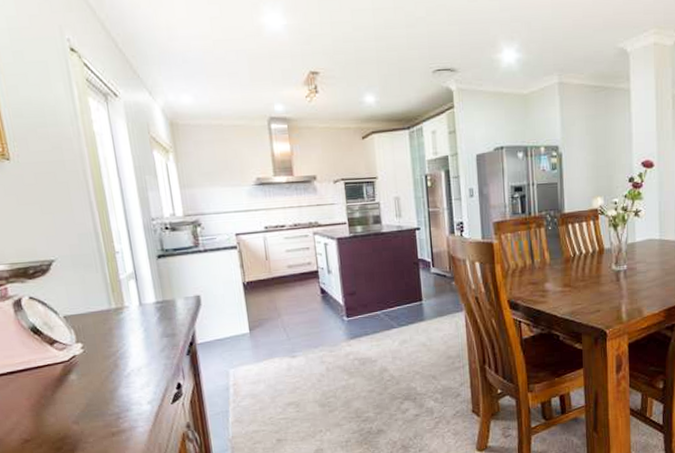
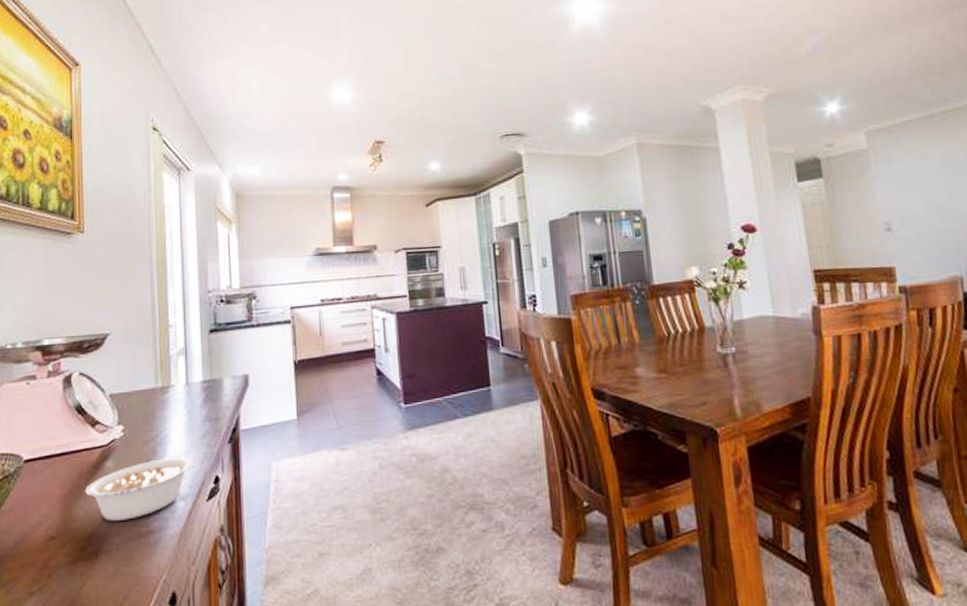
legume: none [52,369,158,424] -> present [84,457,195,521]

